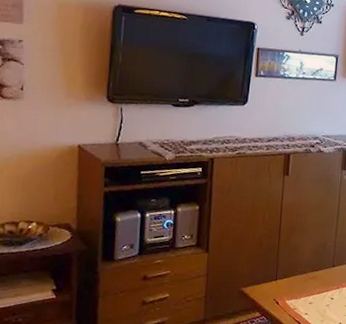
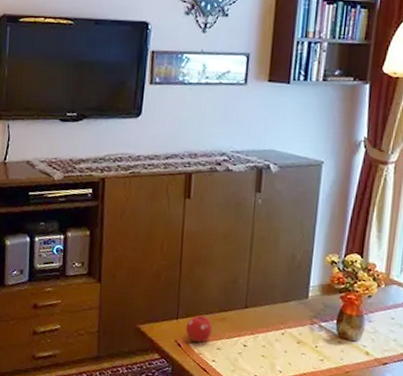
fruit: none [283,276,305,299] -> present [185,315,212,343]

